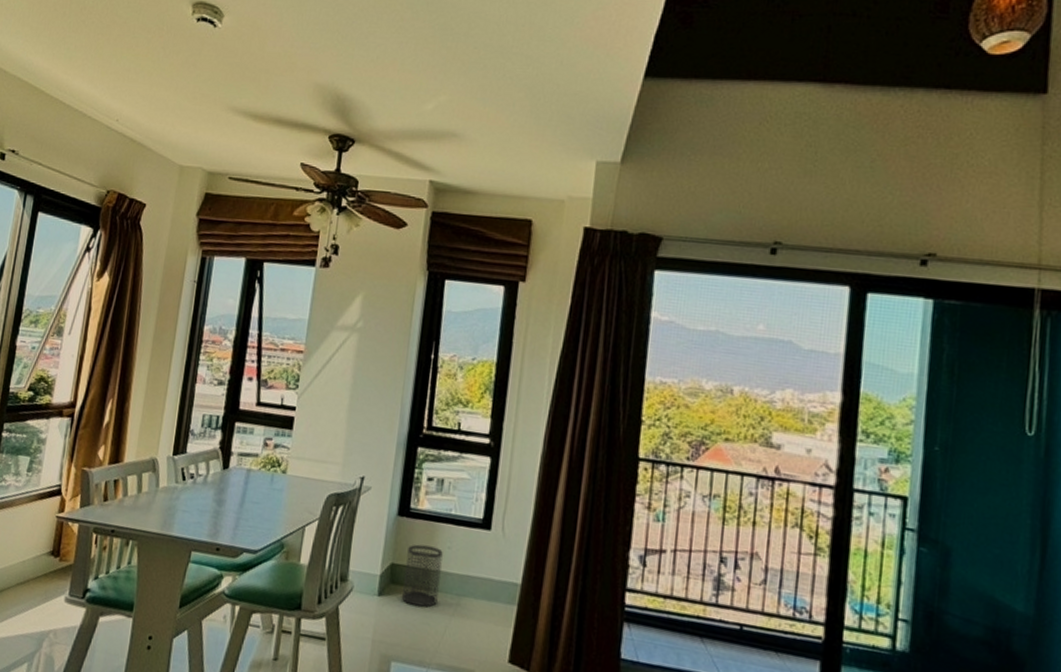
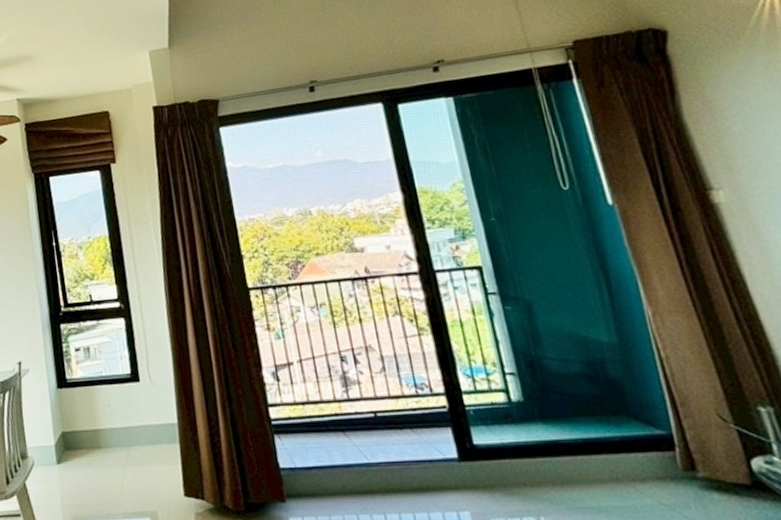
wastebasket: present [402,544,443,607] -> none [73,408,110,465]

